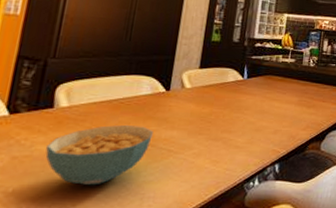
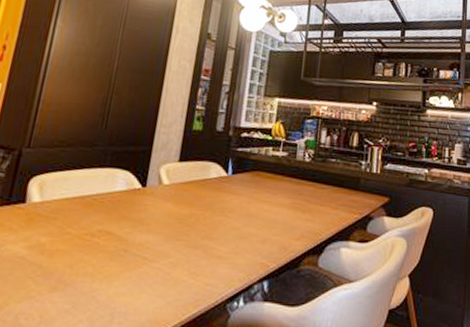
cereal bowl: present [45,125,153,186] -> none [15,225,127,295]

